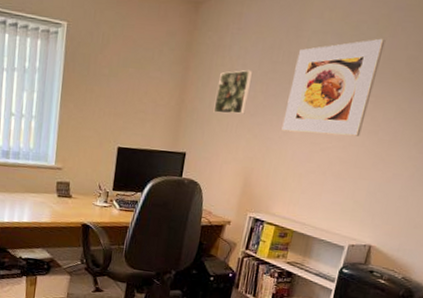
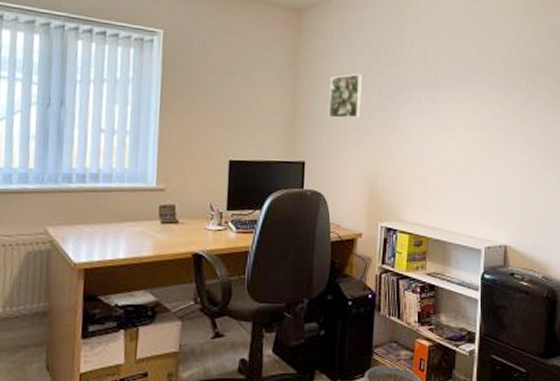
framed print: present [281,38,386,136] -> none [399,41,480,135]

